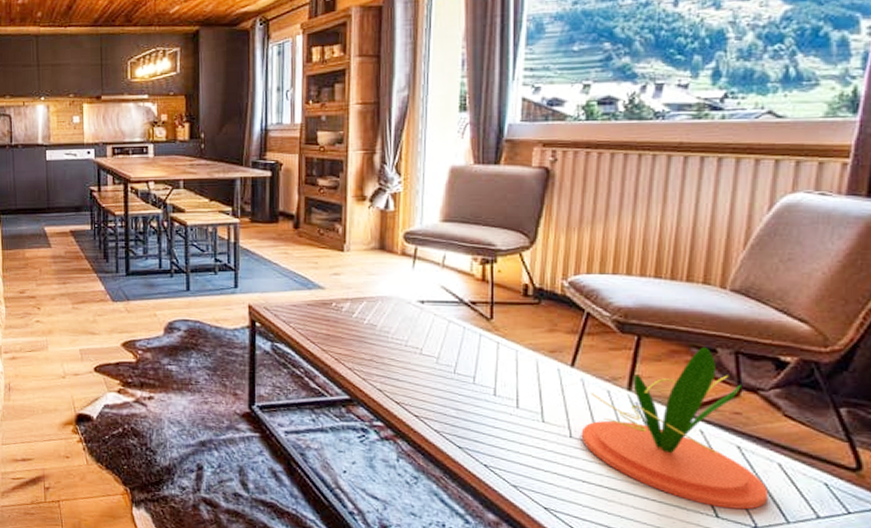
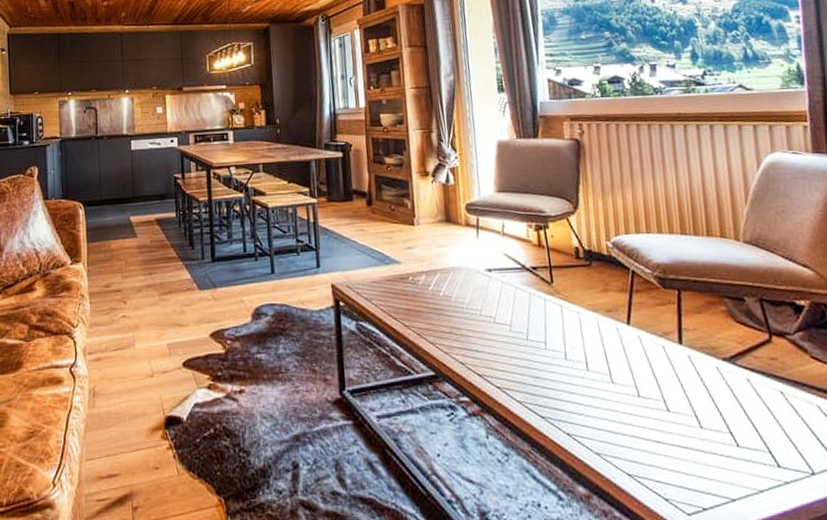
plant: present [581,346,768,510] -> none [647,296,817,457]

